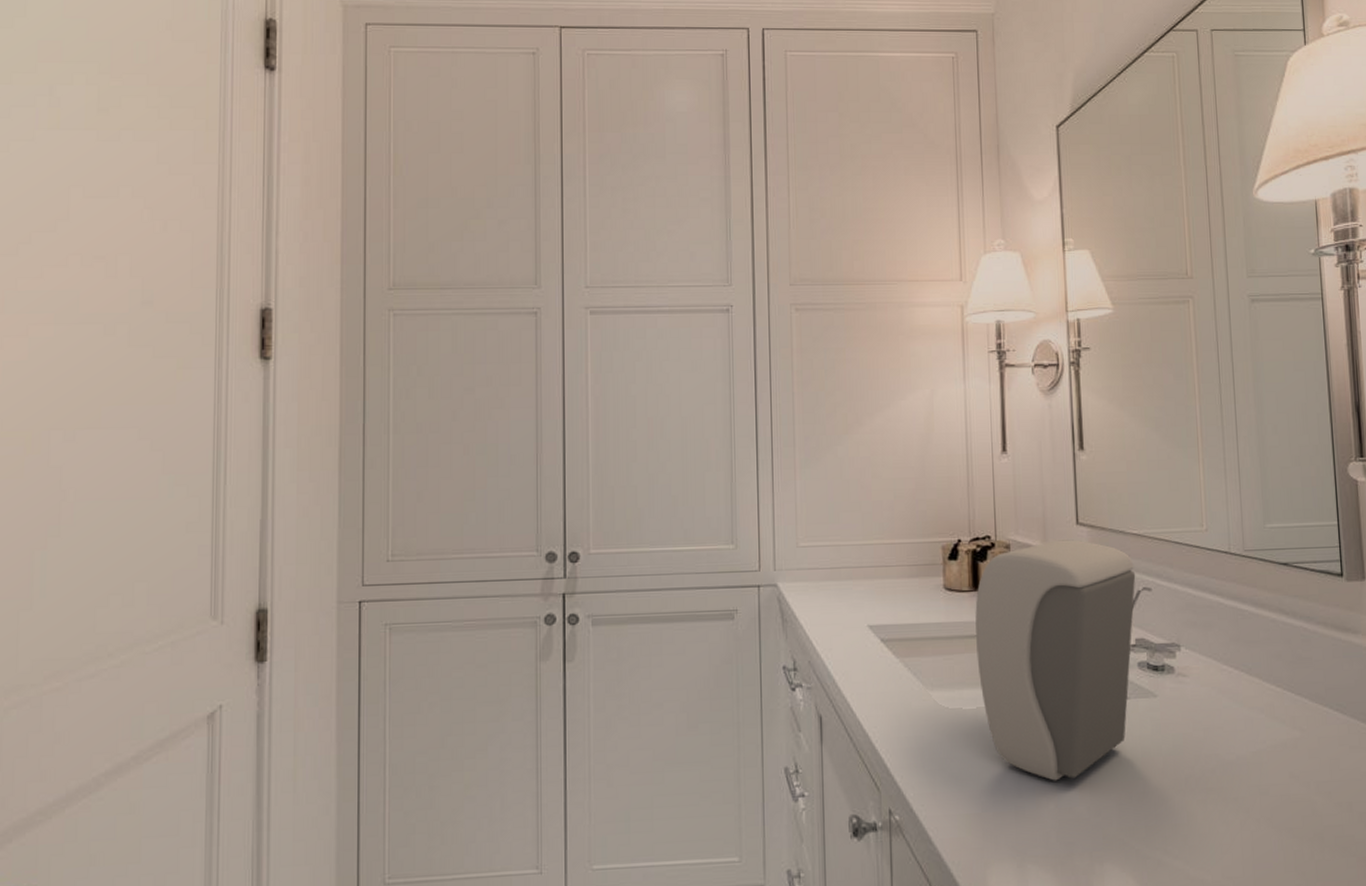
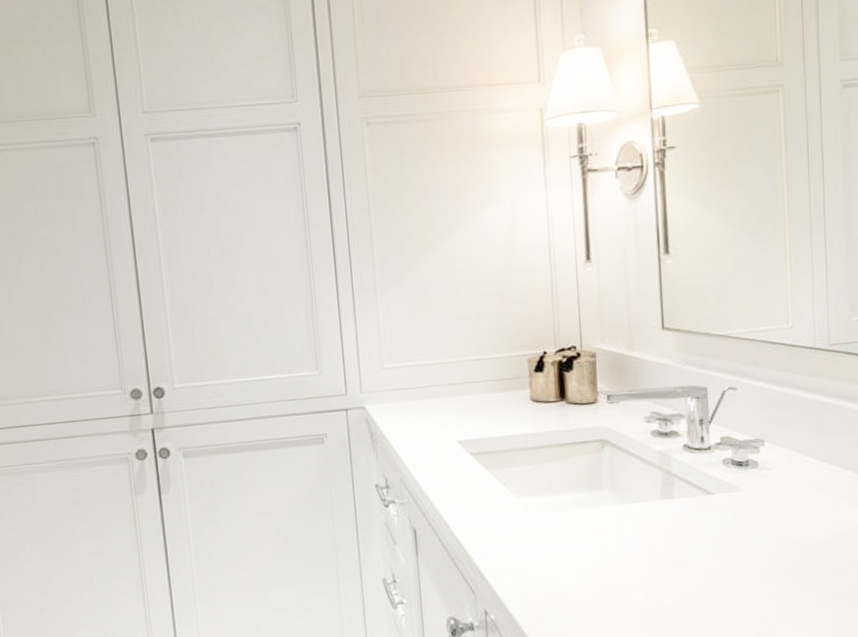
soap dispenser: present [975,539,1136,781] -> none [562,344,721,575]

